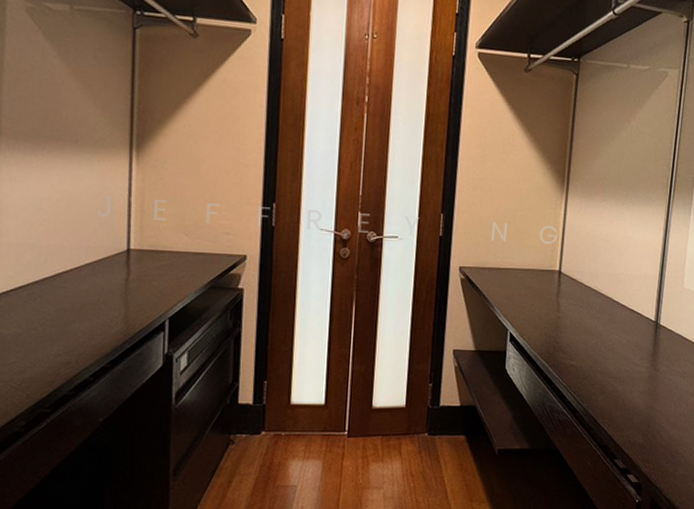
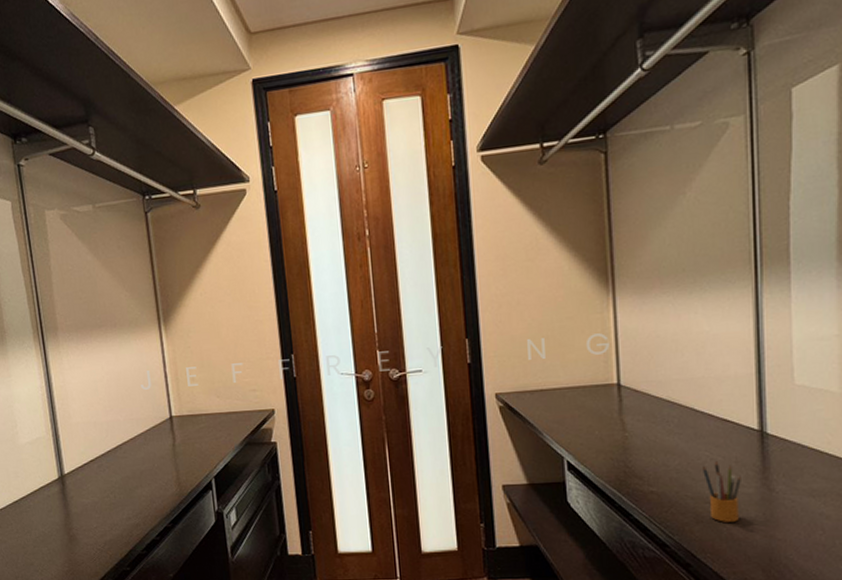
pencil box: none [611,344,638,394] -> present [703,461,741,522]

